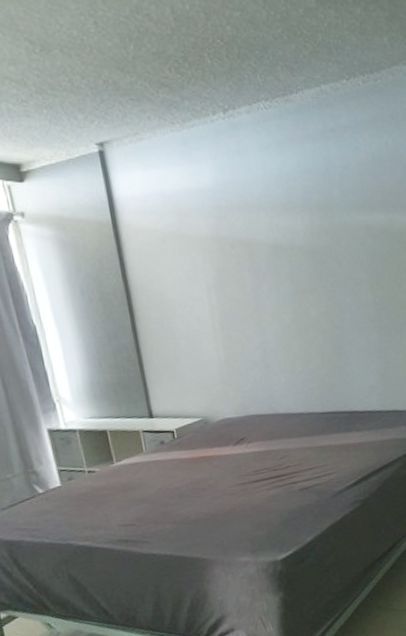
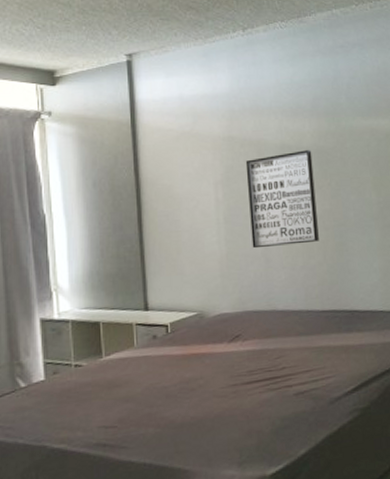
wall art: none [237,249,317,354] -> present [245,150,319,249]

